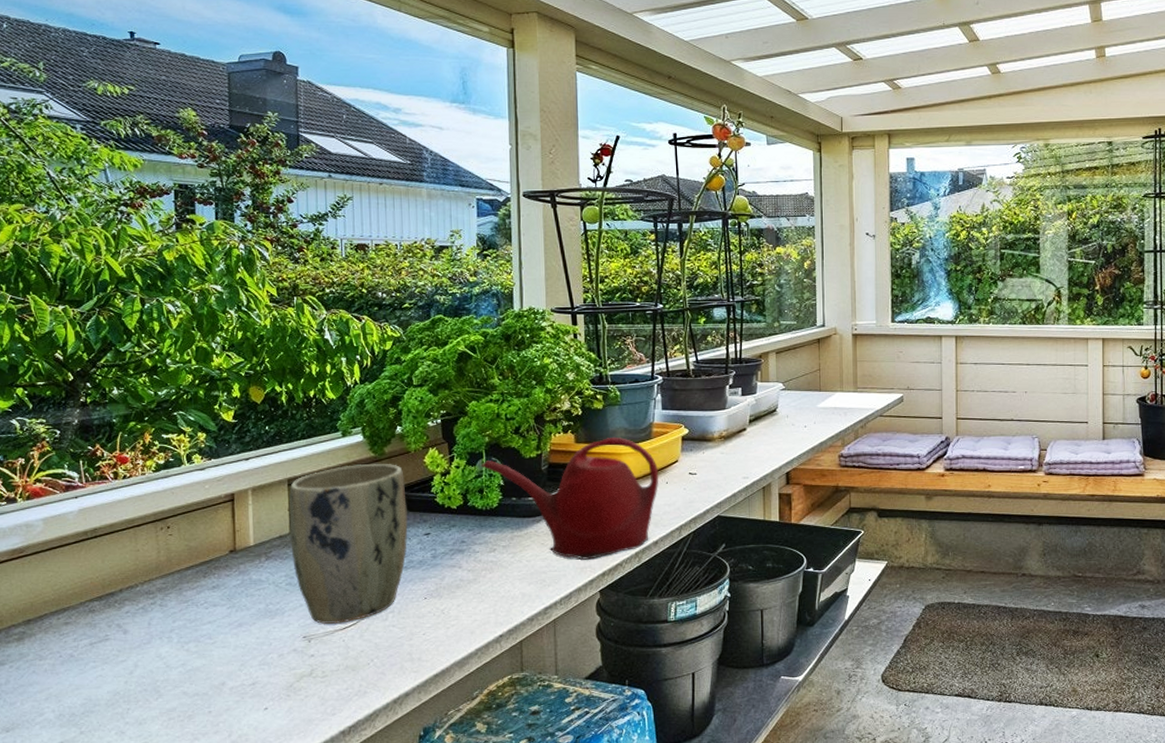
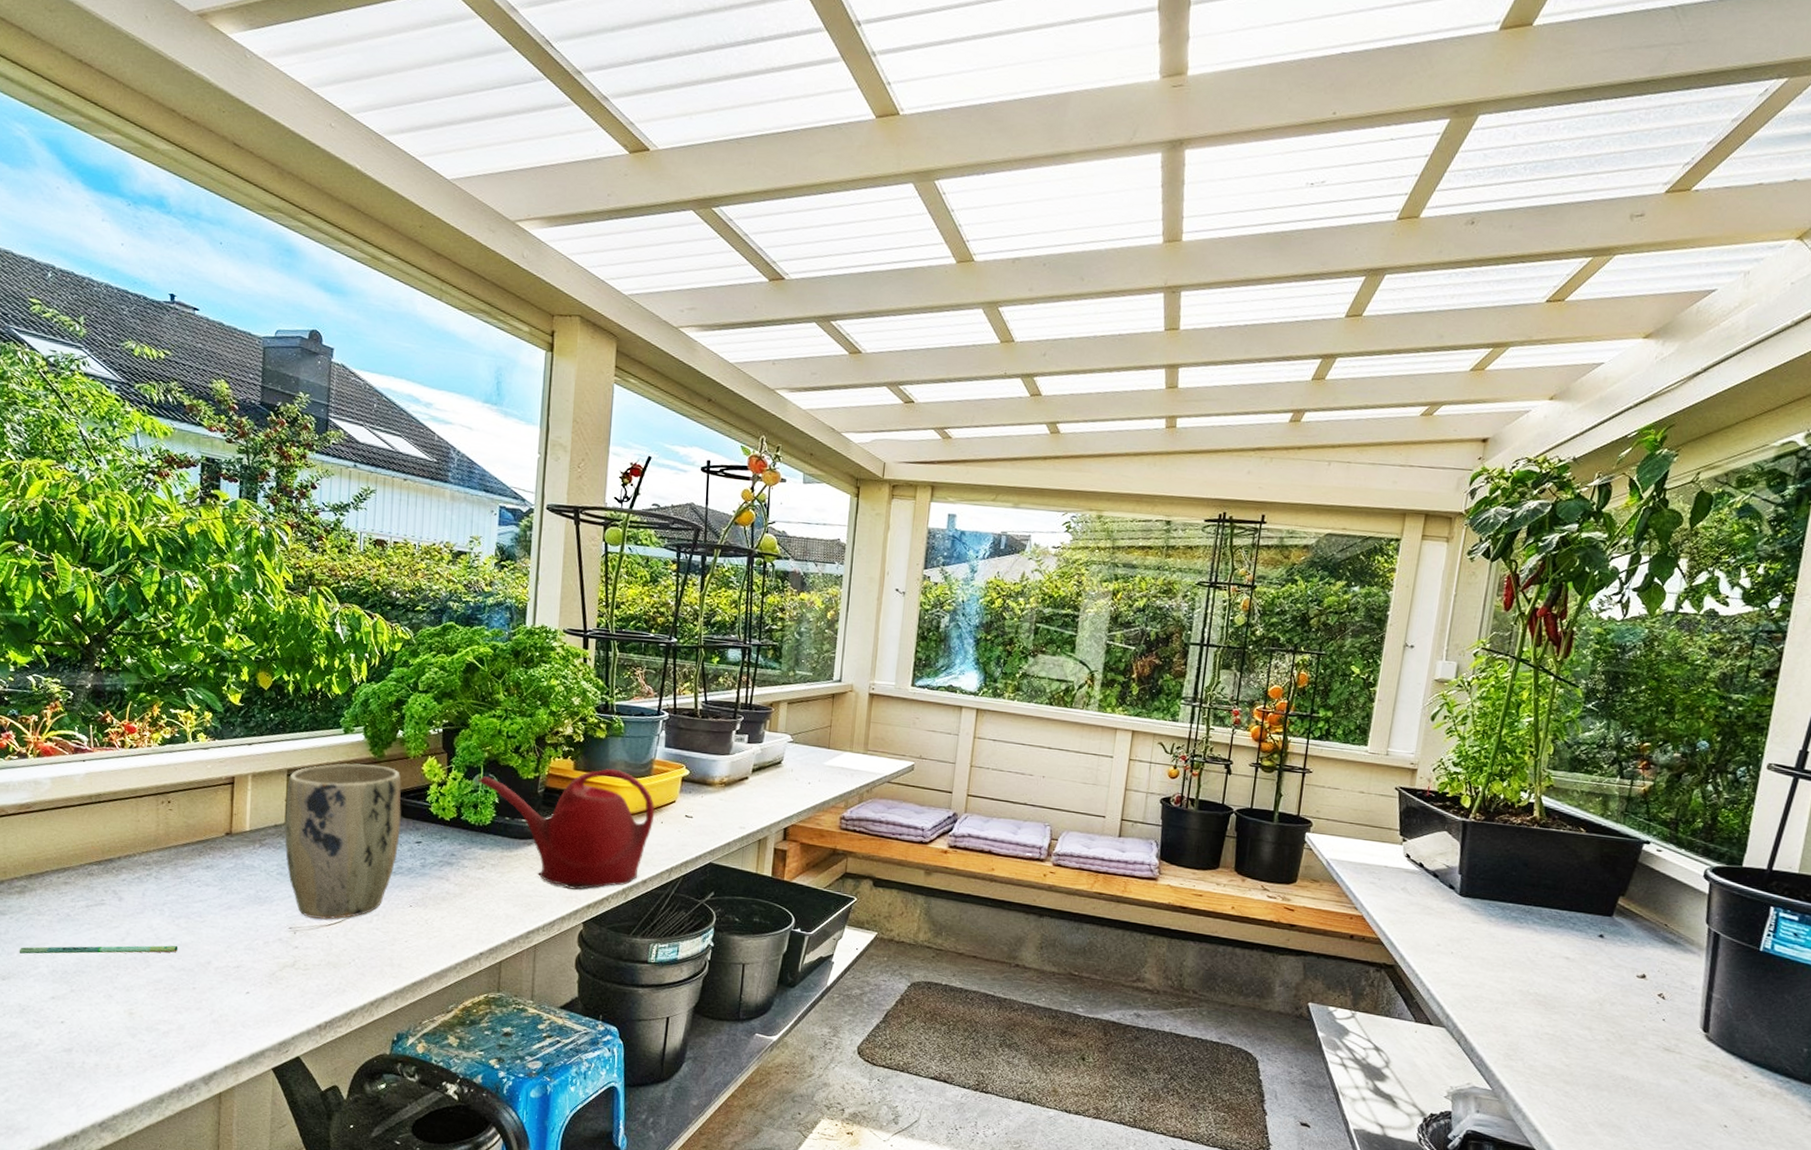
pen: none [22,671,190,702] -> present [19,945,179,955]

